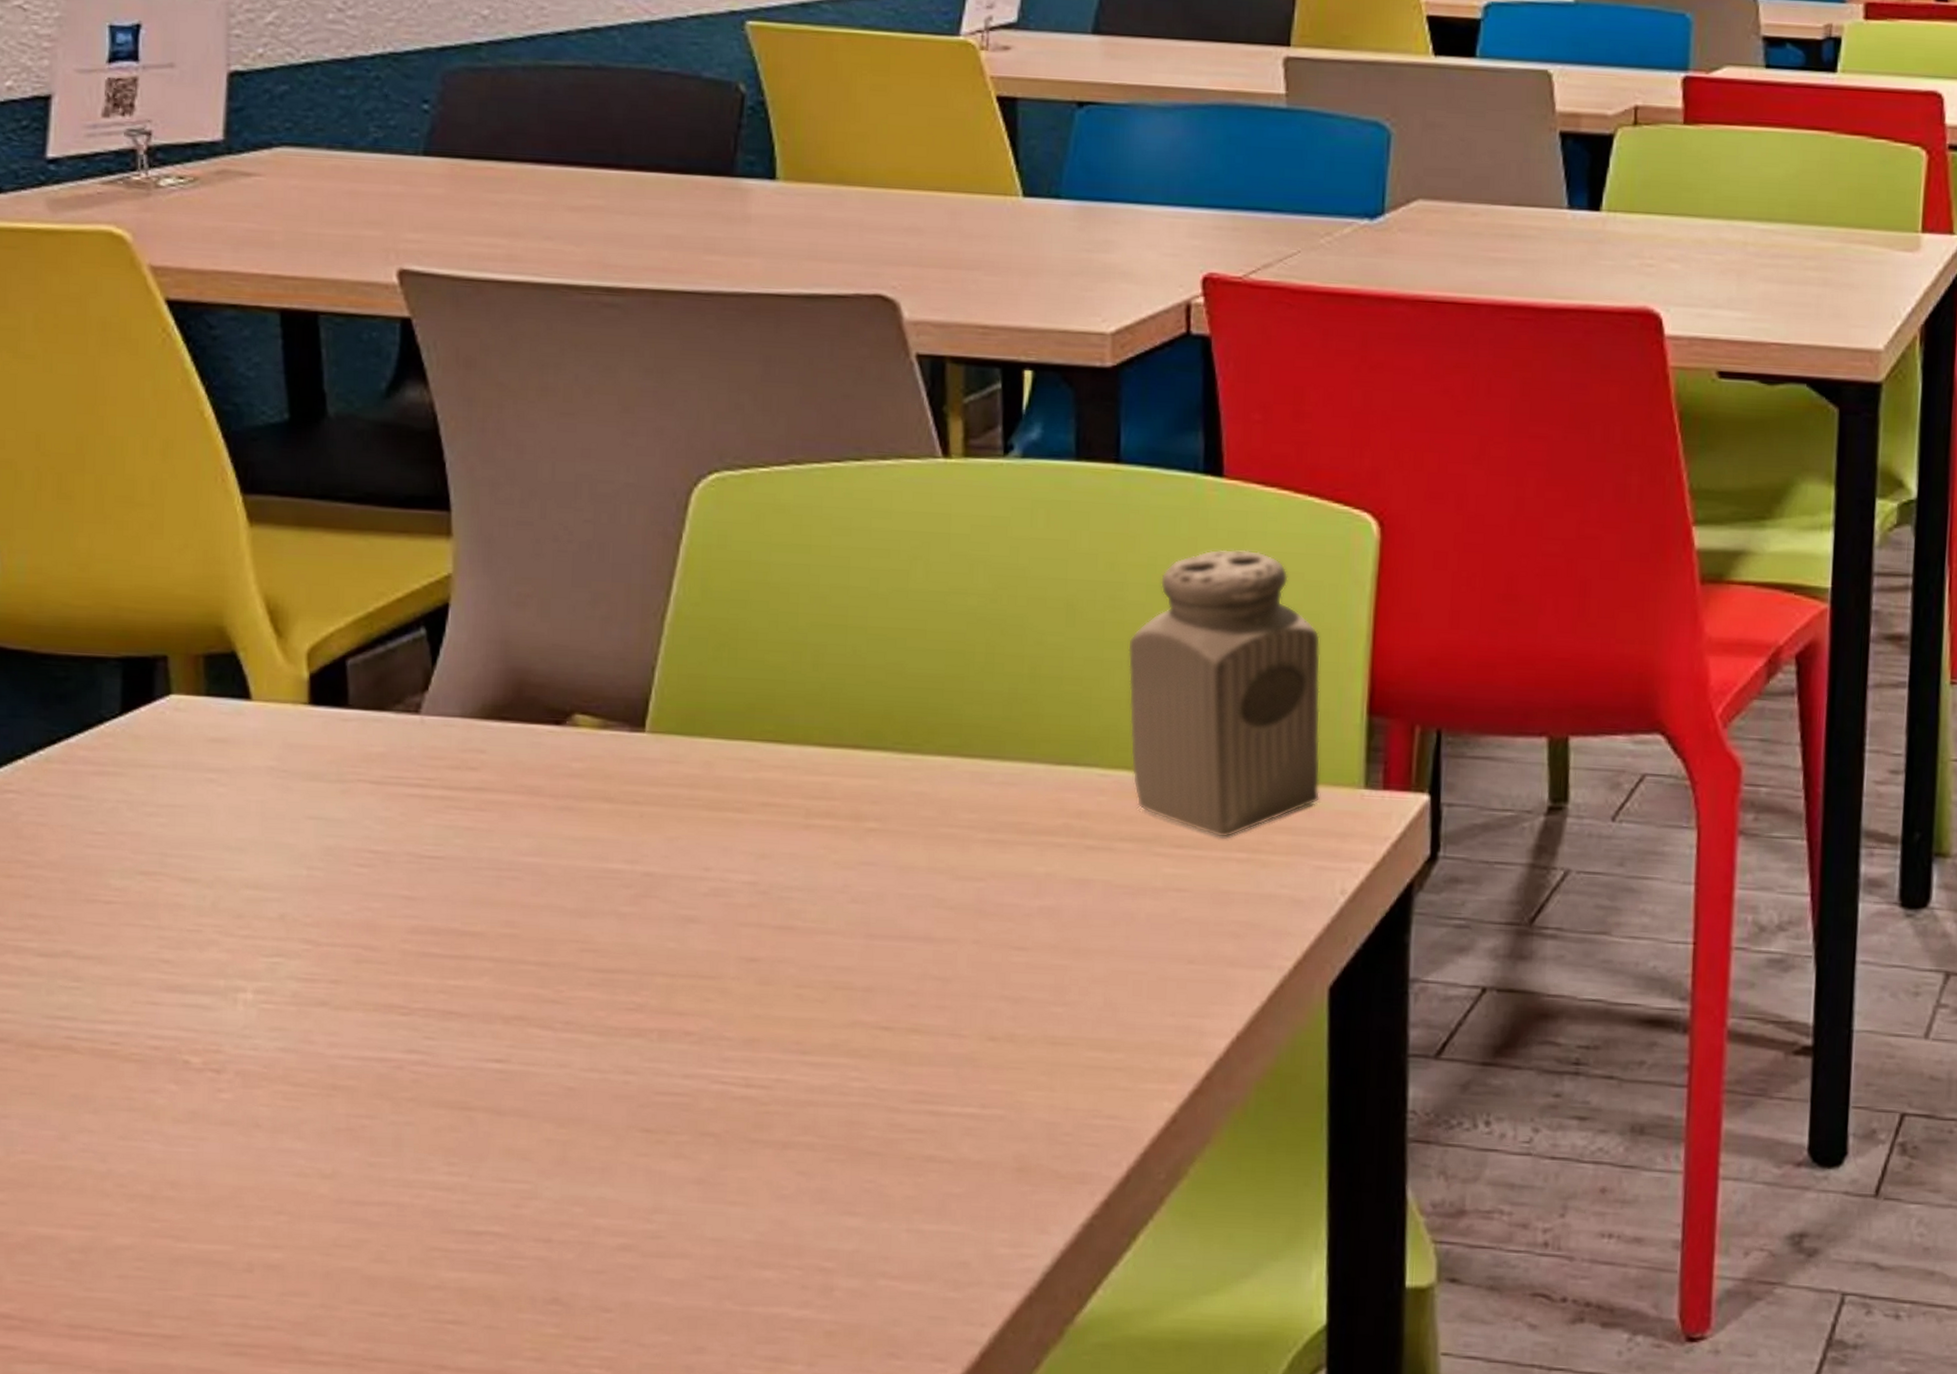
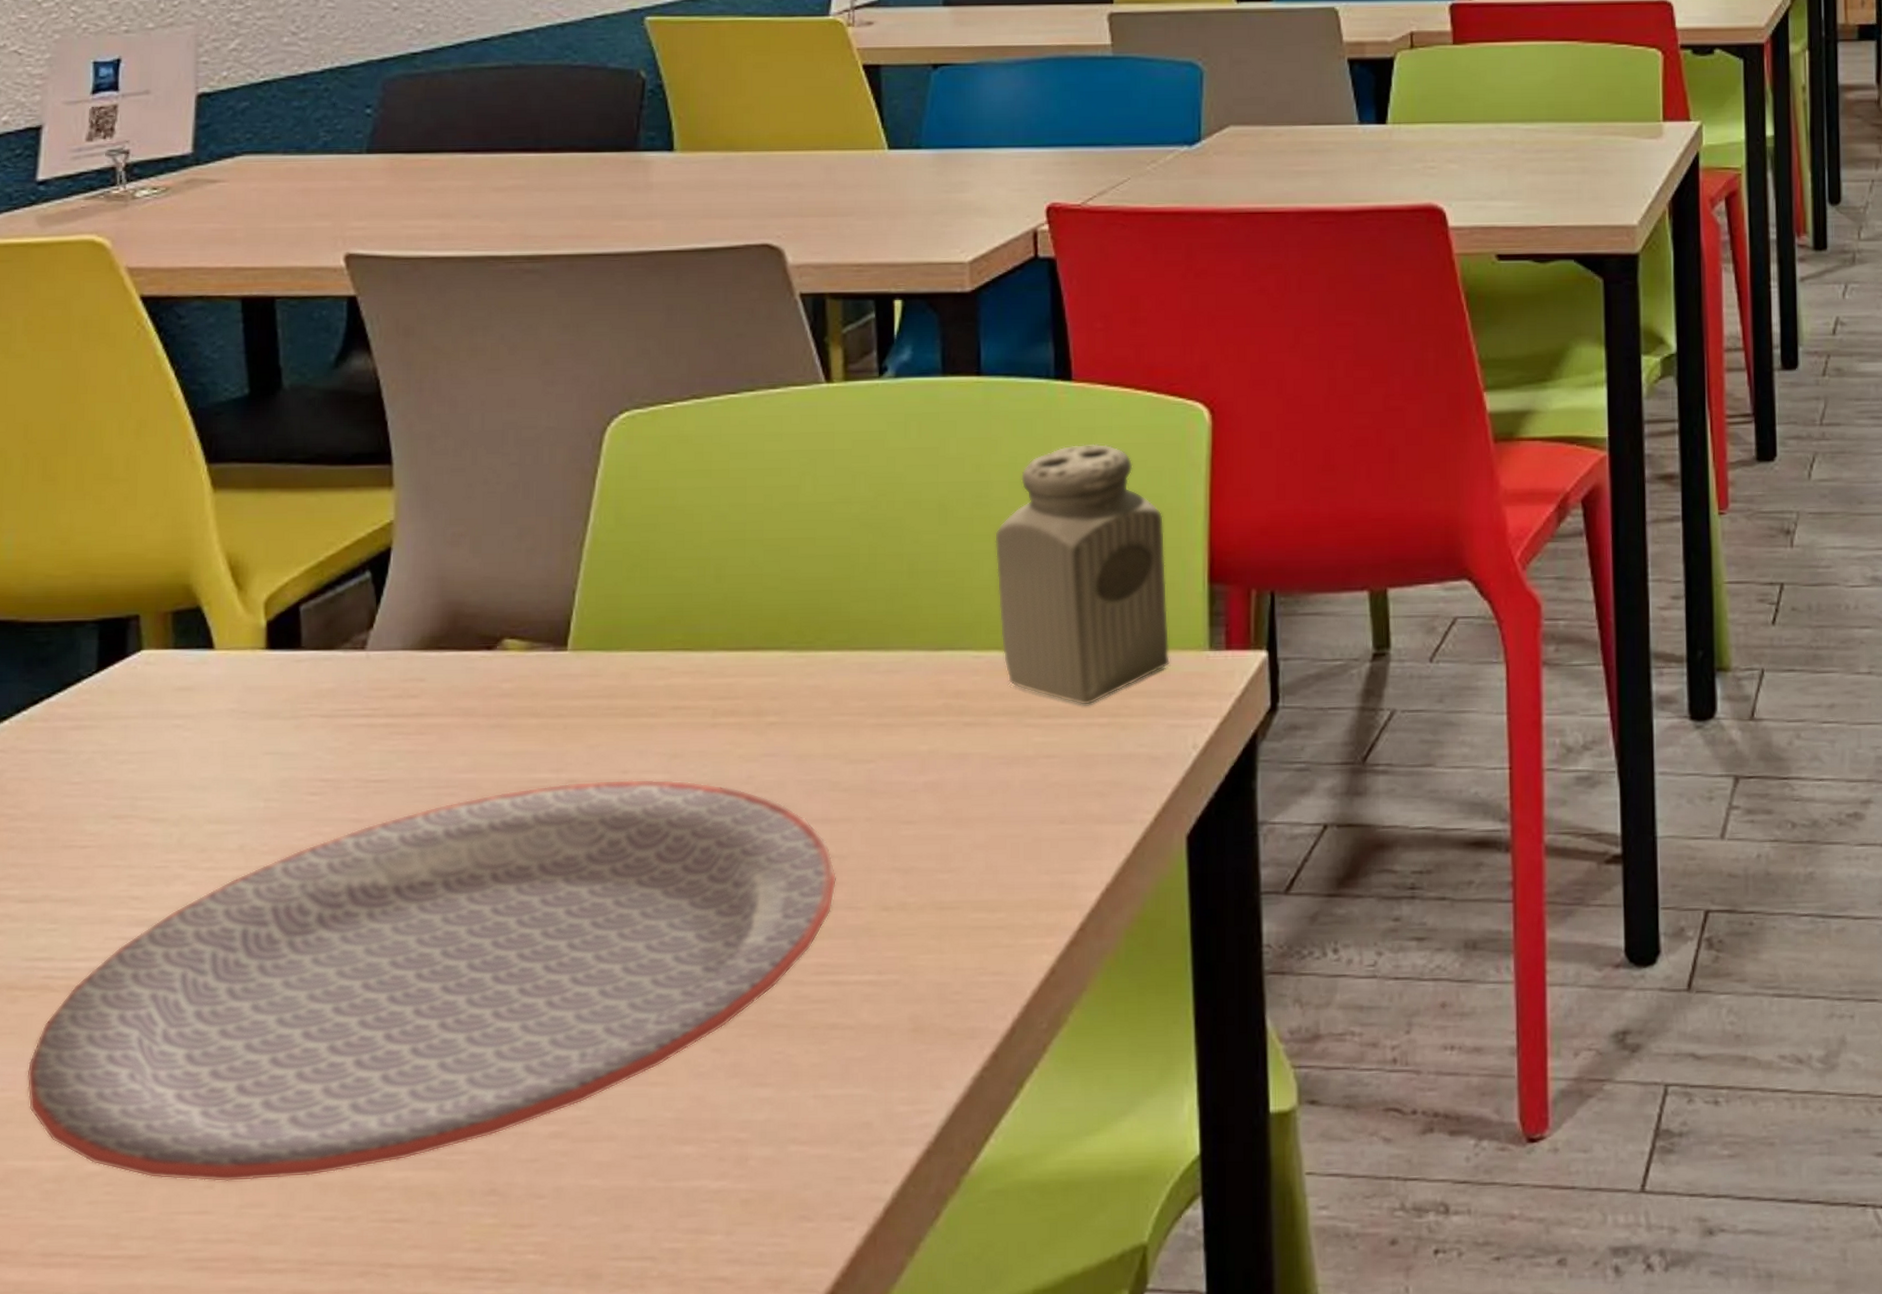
plate: none [49,875,939,1269] -> present [27,779,837,1182]

